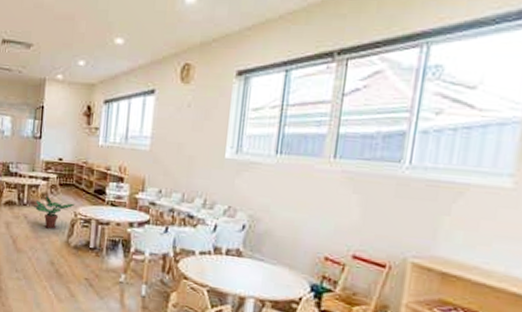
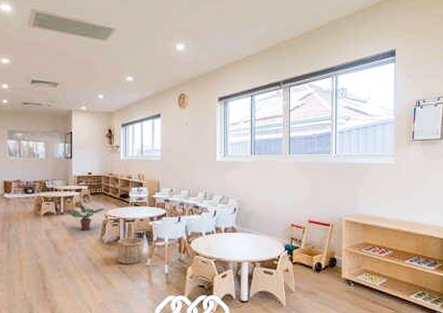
wooden bucket: none [84,243,119,278] -> present [117,237,144,265]

